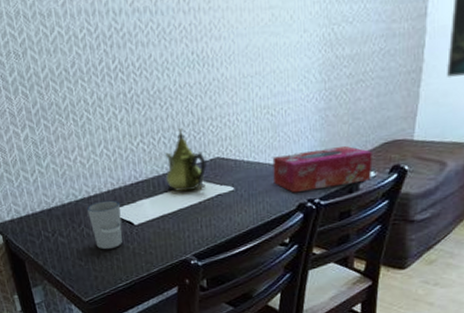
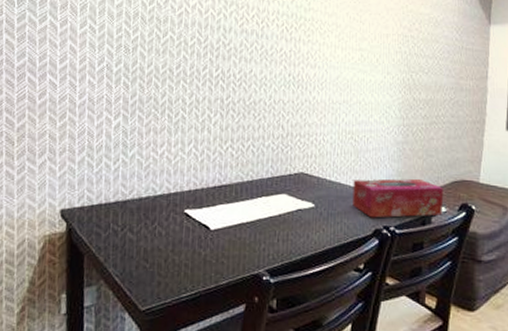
cup: present [87,200,123,250] -> none [164,200,200,254]
teapot: present [165,128,207,192] -> none [249,140,291,203]

